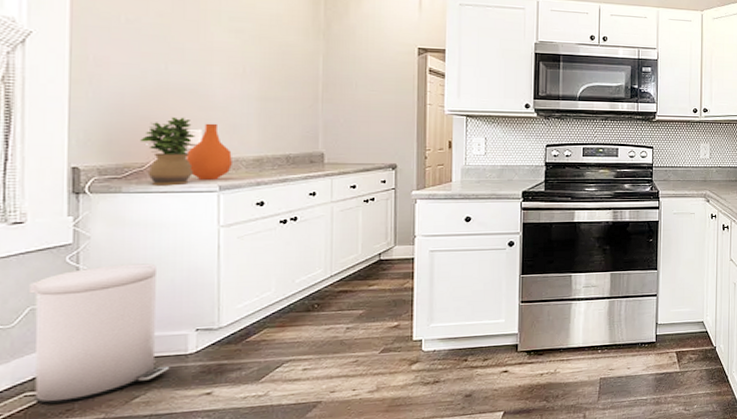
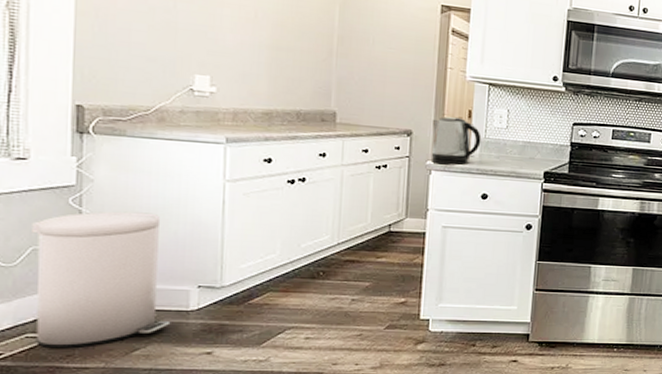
potted plant: present [141,117,196,186] -> none [147,59,203,134]
vase: present [186,123,232,180] -> none [193,69,241,131]
kettle: none [414,148,462,193] -> present [430,116,482,166]

